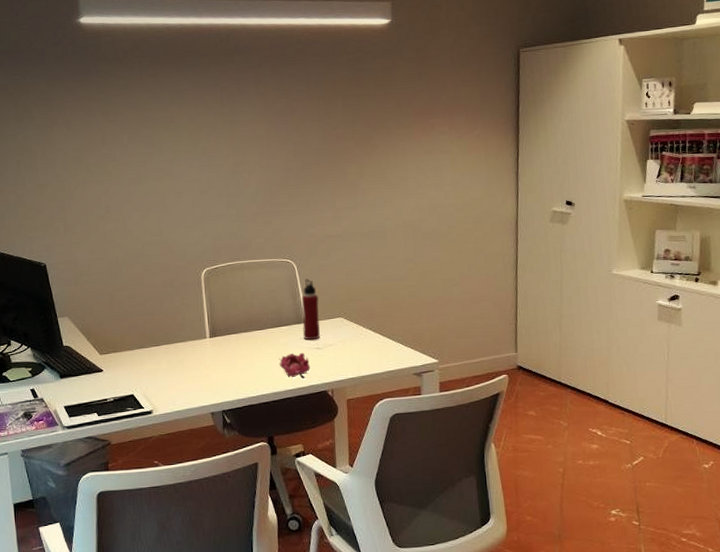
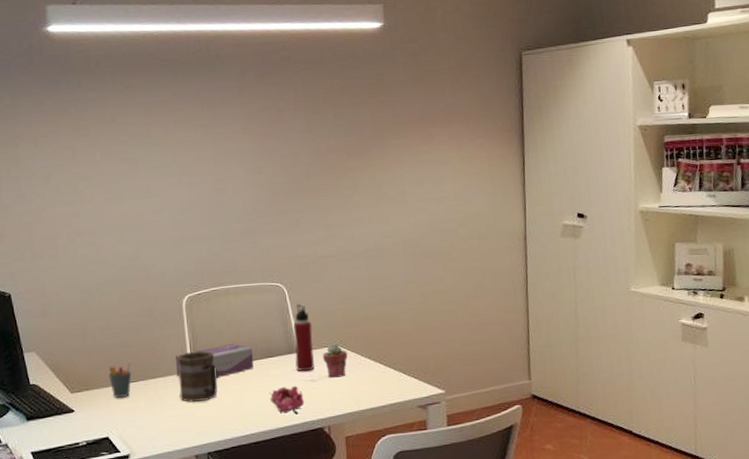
pen holder: none [133,327,155,360] -> present [108,361,132,398]
tissue box: none [194,314,265,343] -> present [175,344,254,377]
mug: none [196,319,232,365] -> present [177,350,218,402]
potted succulent: none [328,315,350,346] -> present [323,343,348,378]

